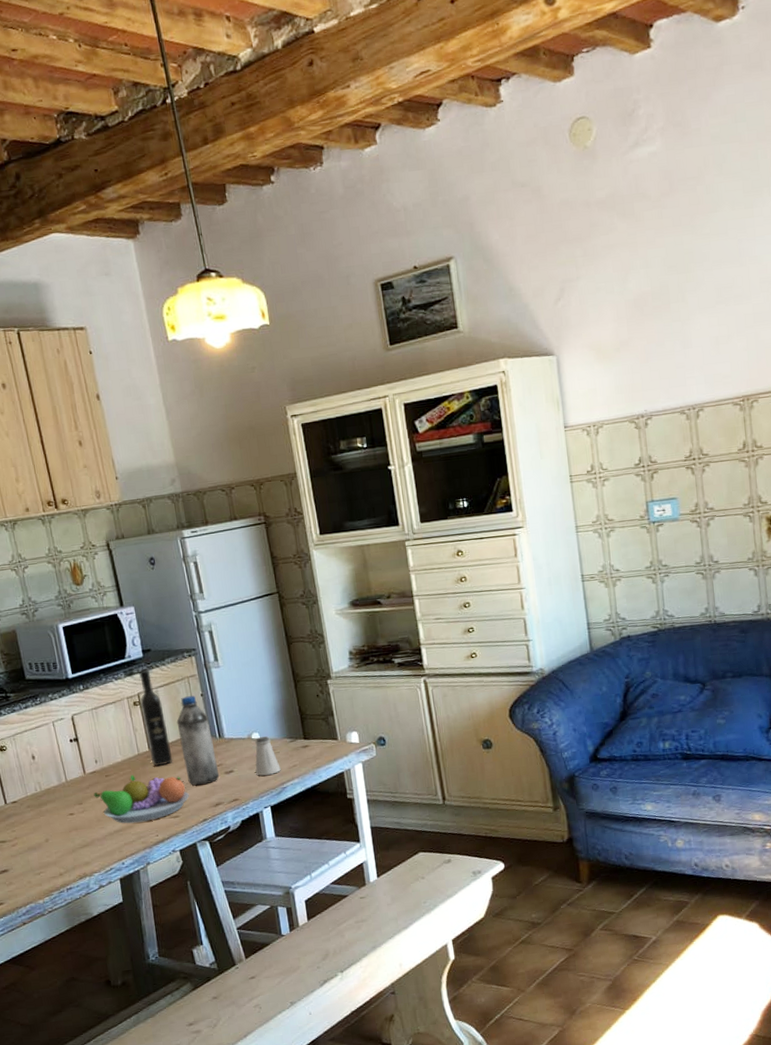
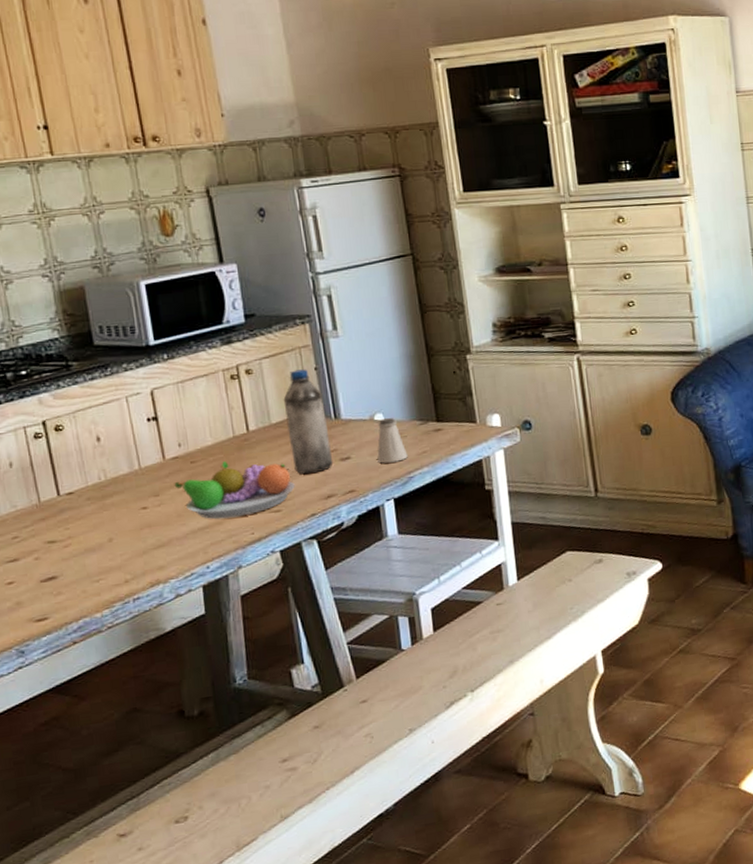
wine bottle: present [138,669,173,767] -> none [238,337,277,452]

